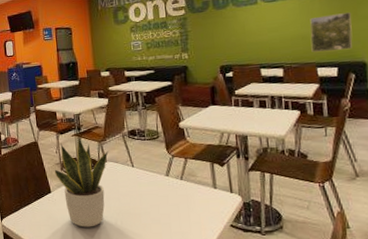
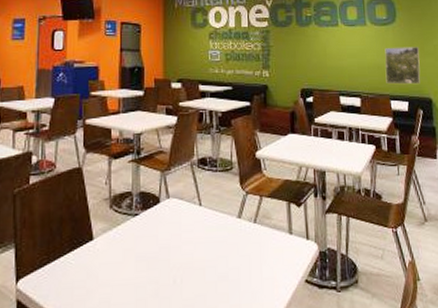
potted plant: present [54,136,108,228] -> none [101,163,172,289]

